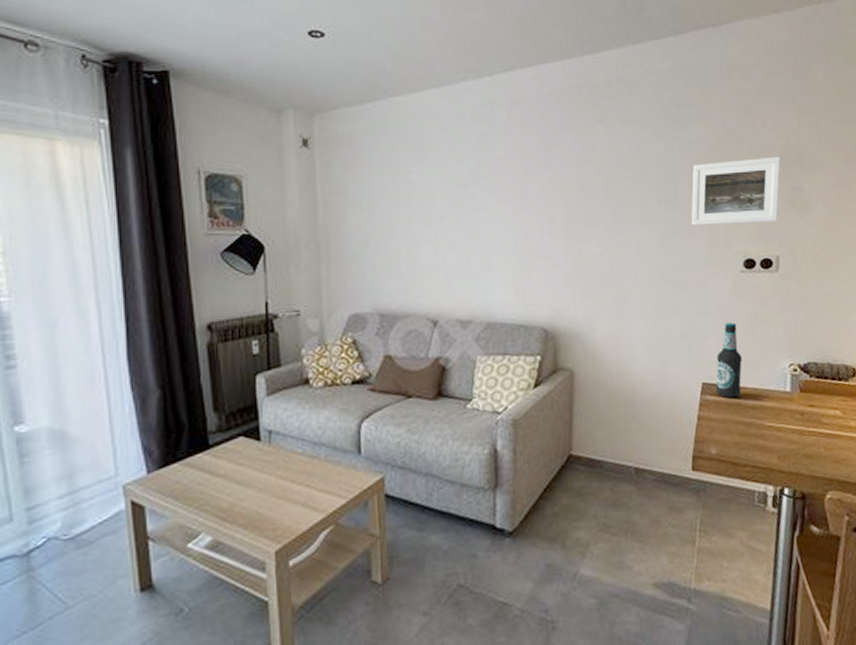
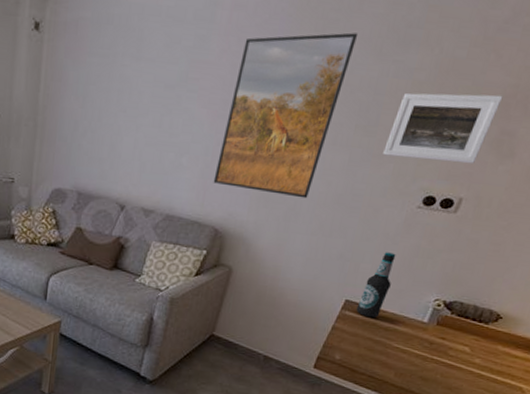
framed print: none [529,116,635,281] -> present [213,32,358,199]

